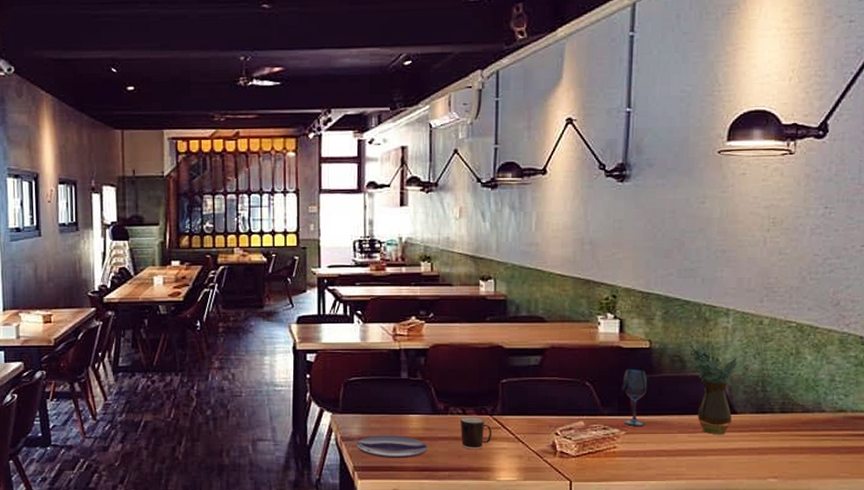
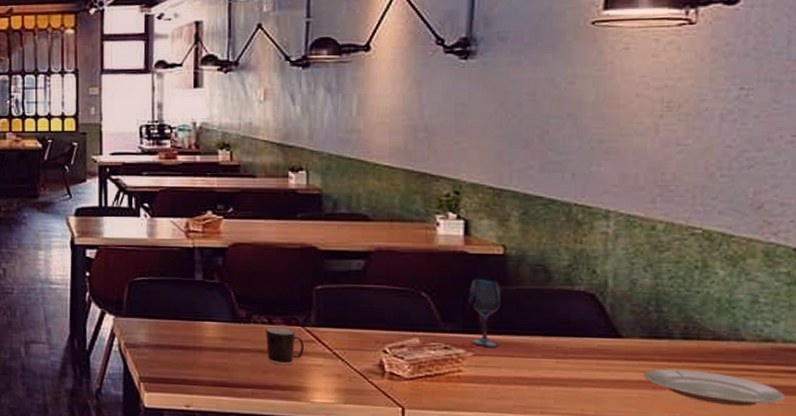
plate: present [356,436,428,458] -> none [143,343,226,371]
vase: present [689,345,737,435] -> none [557,252,621,363]
plate: none [752,437,852,465] -> present [643,368,786,407]

